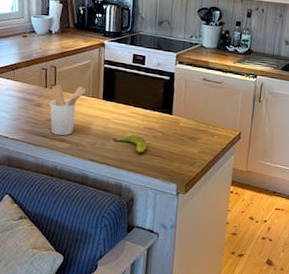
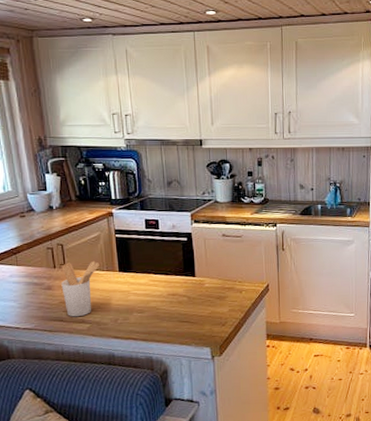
banana: present [113,134,147,153] -> none [136,303,174,322]

